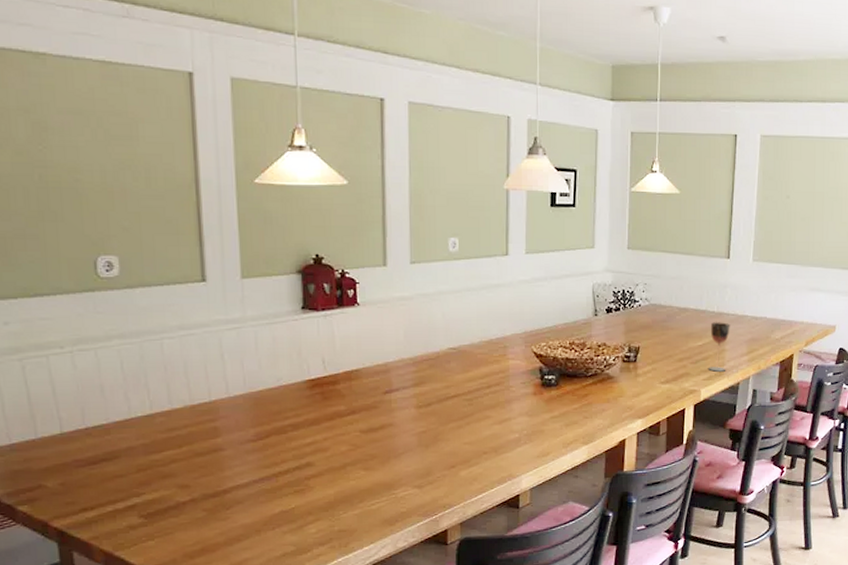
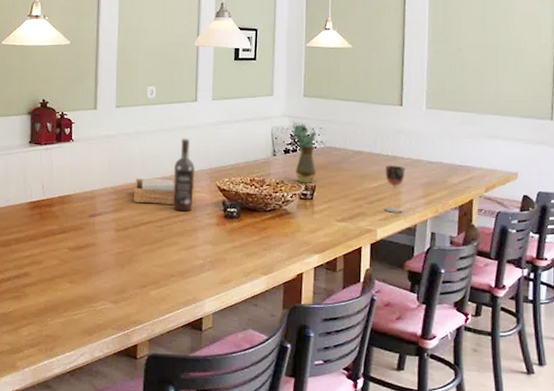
napkin holder: none [436,346,484,375] -> present [133,178,174,204]
wine bottle: none [482,298,508,383] -> present [173,138,195,213]
vase: none [615,277,641,345] -> present [292,121,317,183]

